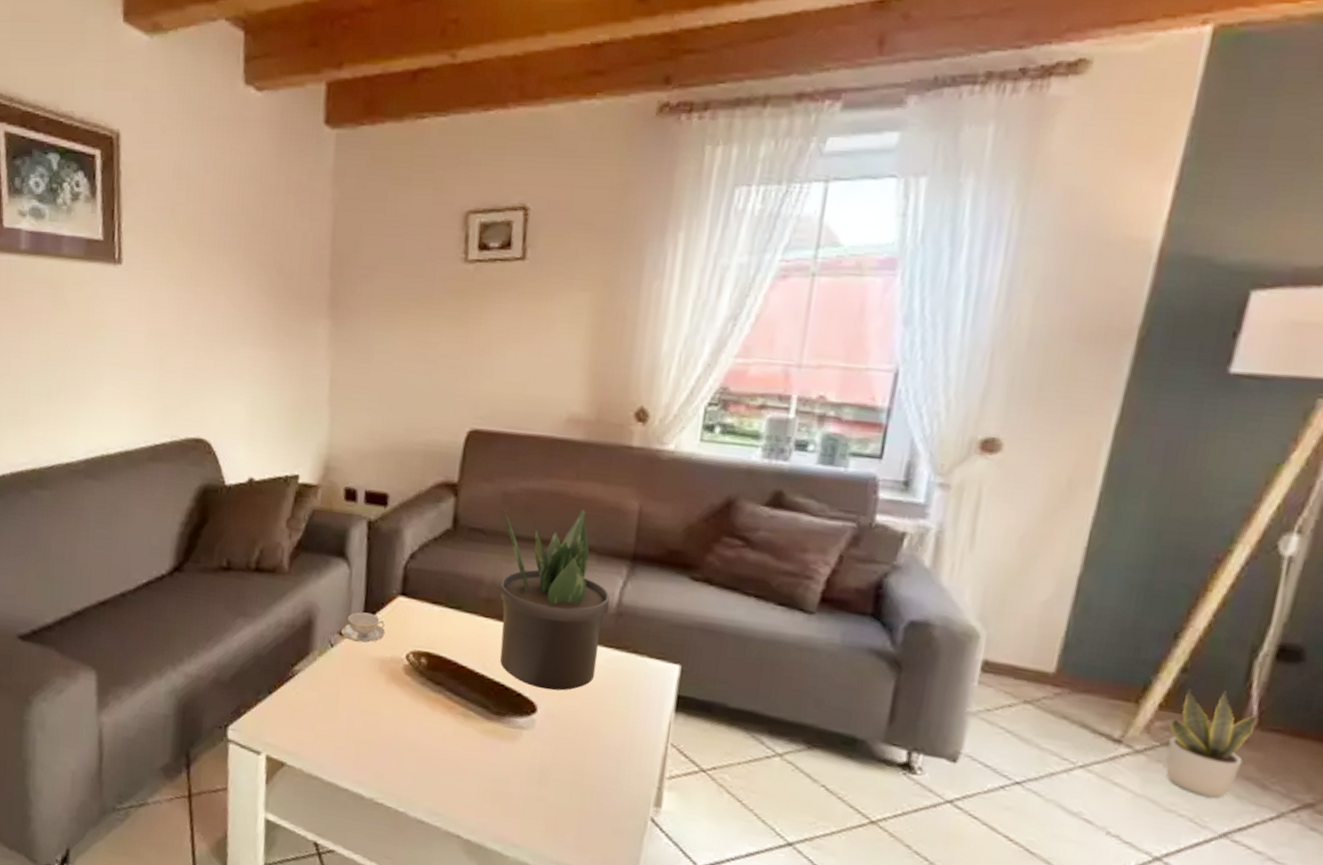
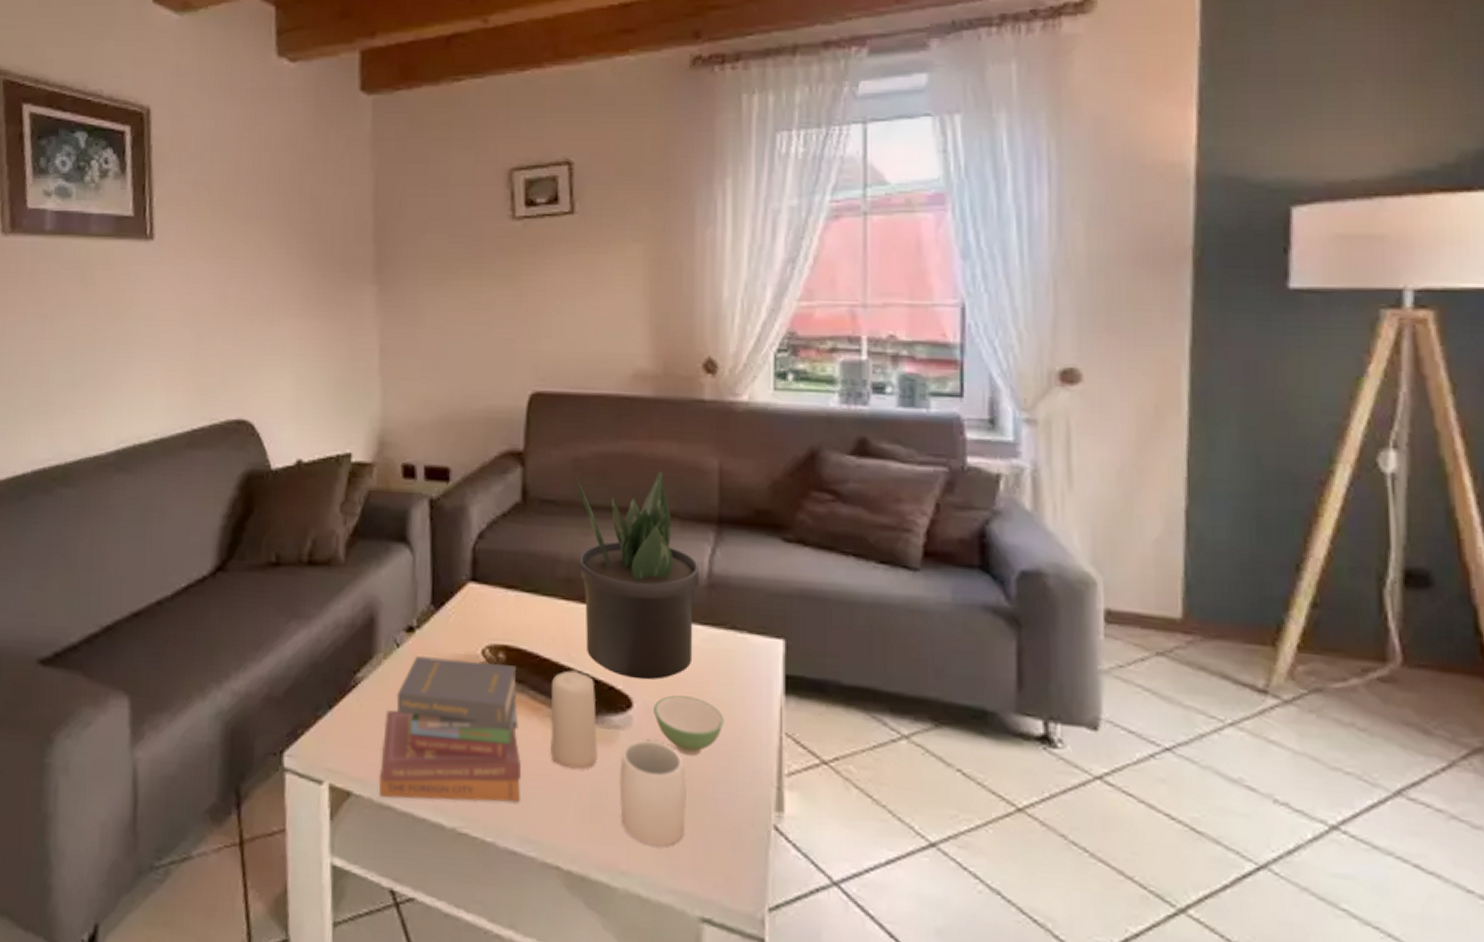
books: none [308,655,437,783] -> present [378,655,522,803]
teacup: present [341,612,385,643] -> none [408,603,457,639]
candle: none [460,677,505,760] -> present [550,670,598,770]
mug: none [516,739,578,827] -> present [619,739,686,847]
bowl: none [555,705,618,757] -> present [654,695,725,757]
potted plant: present [1165,689,1260,798] -> none [1312,625,1403,749]

